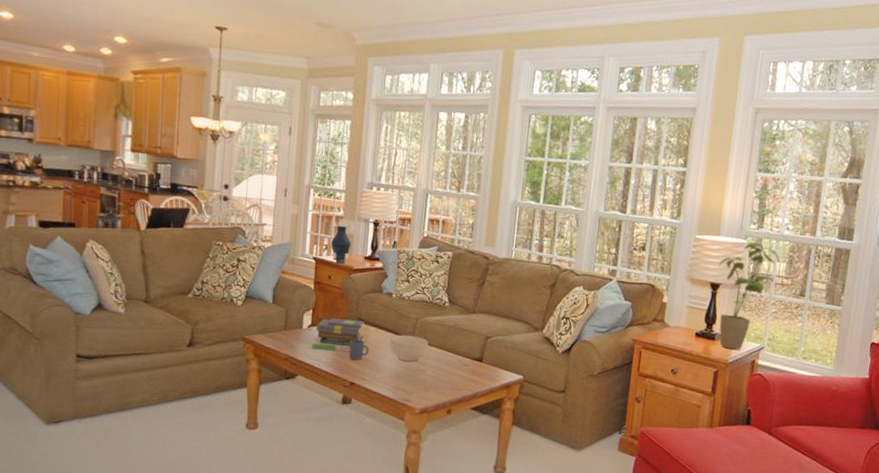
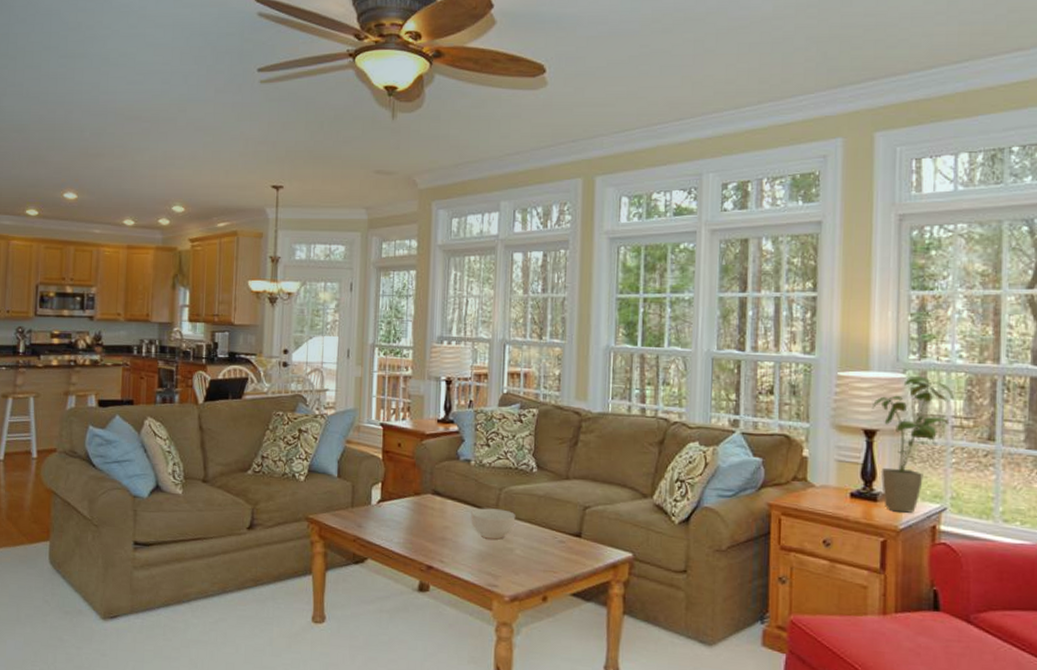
books: present [312,318,365,352] -> none [382,491,441,531]
vase: present [331,225,352,264] -> none [399,386,422,429]
mug: present [348,339,369,361] -> none [424,515,447,540]

